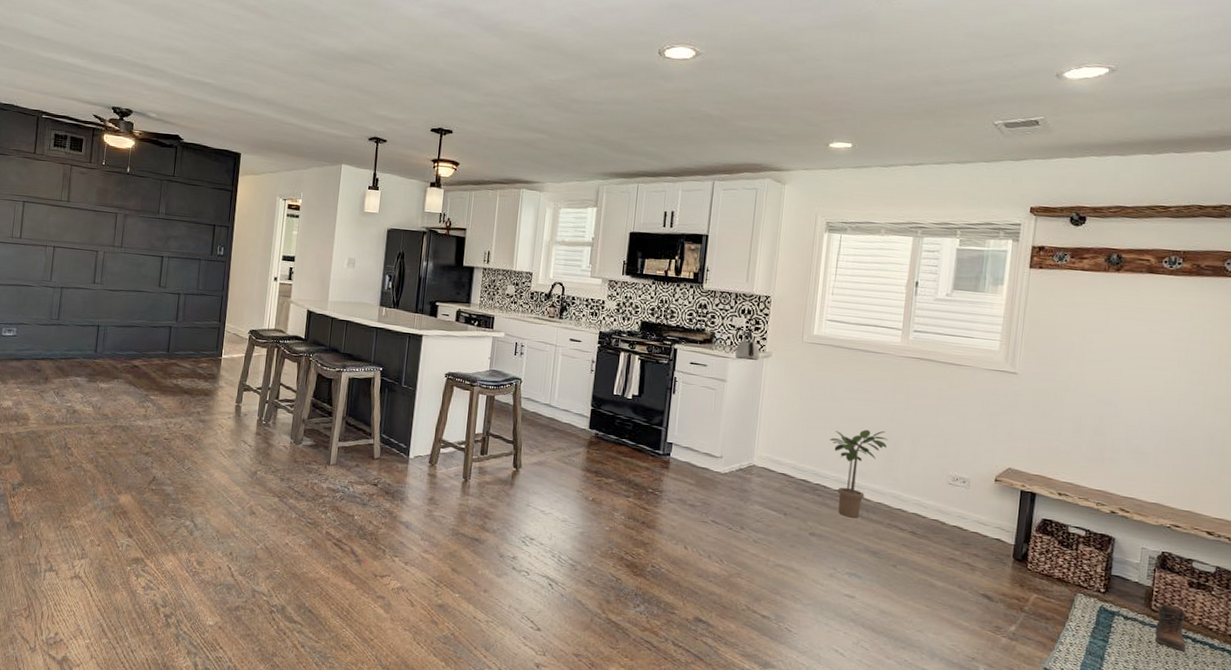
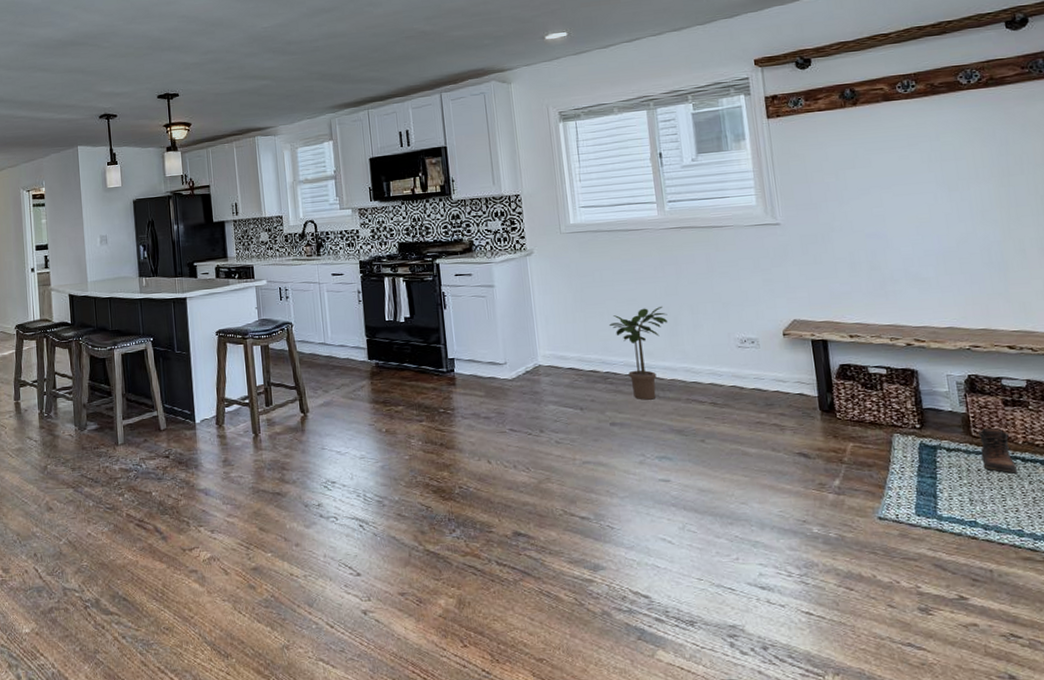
kettle: present [735,331,760,360] -> none [497,233,522,262]

